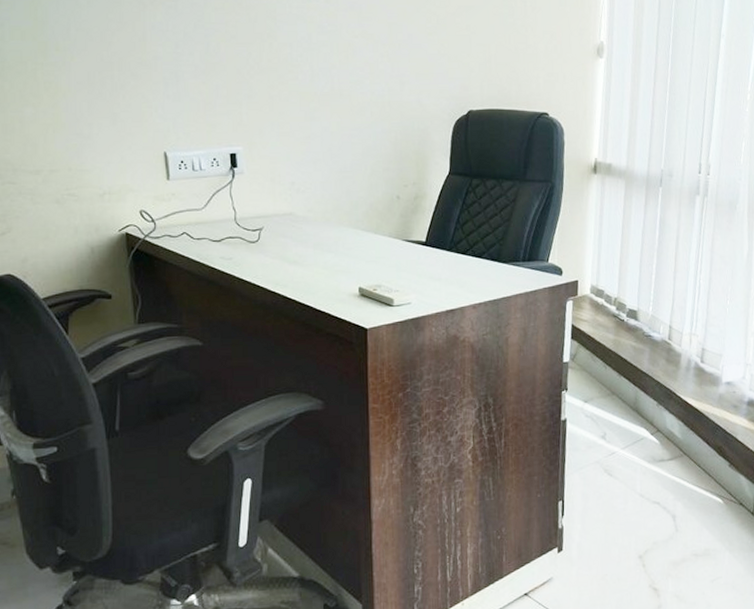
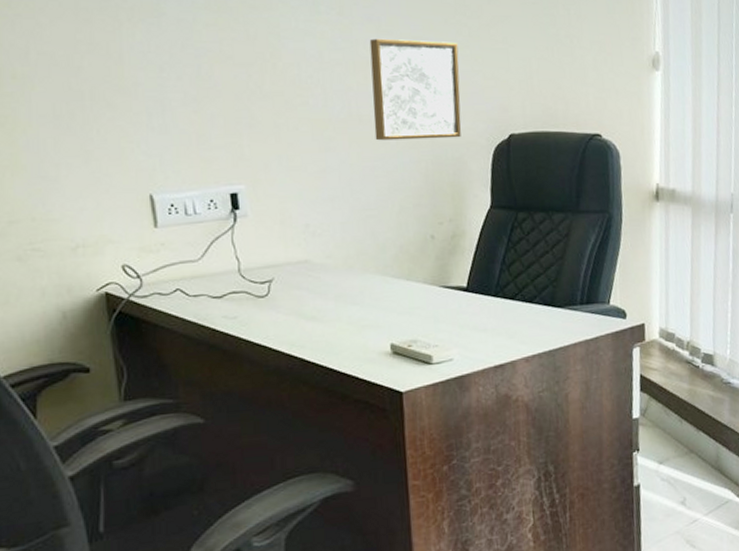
wall art: none [351,24,428,113] -> present [369,38,461,141]

